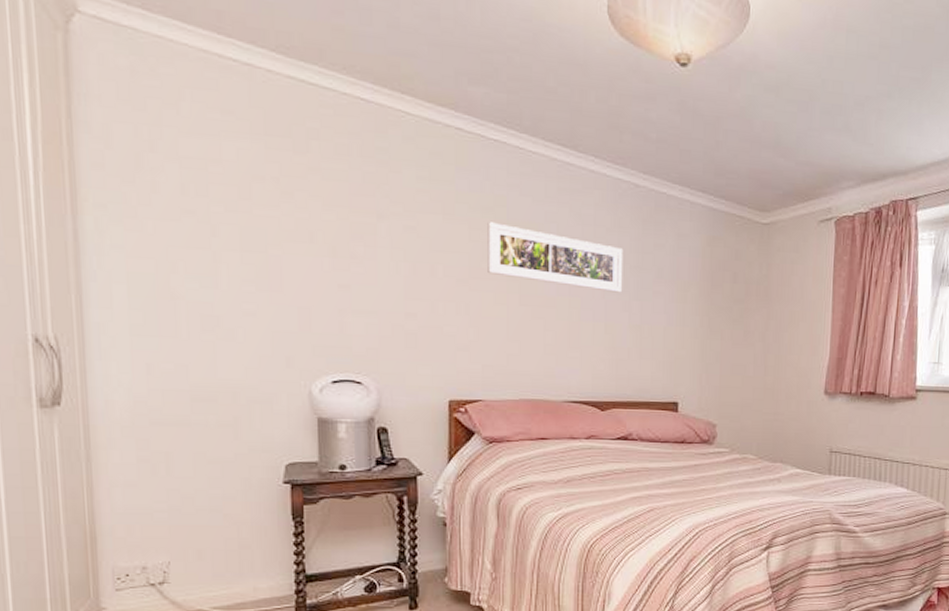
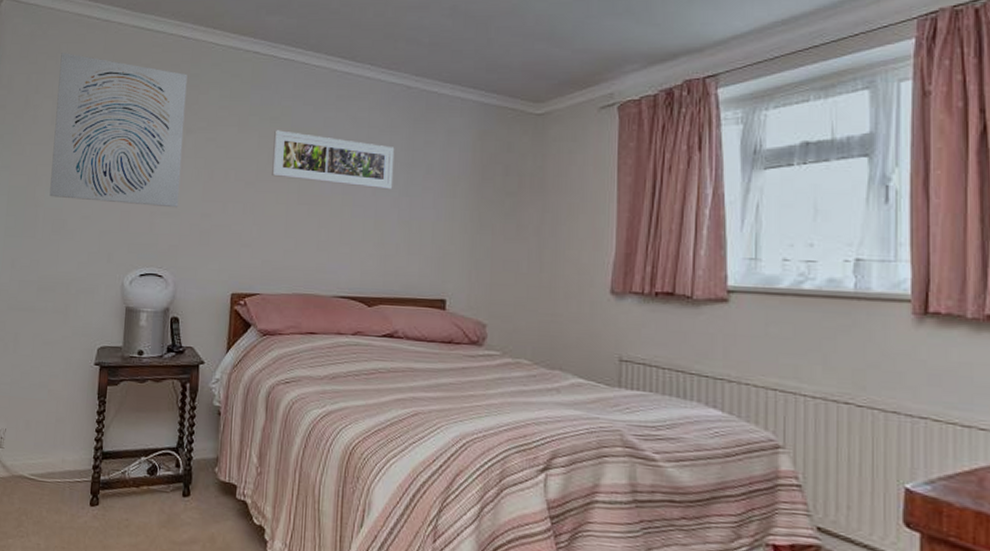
wall art: none [183,100,375,306] -> present [49,53,187,208]

